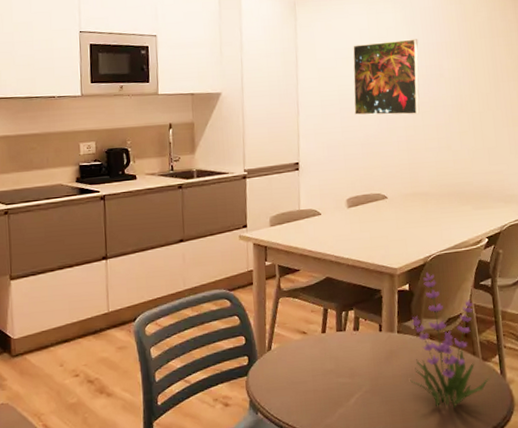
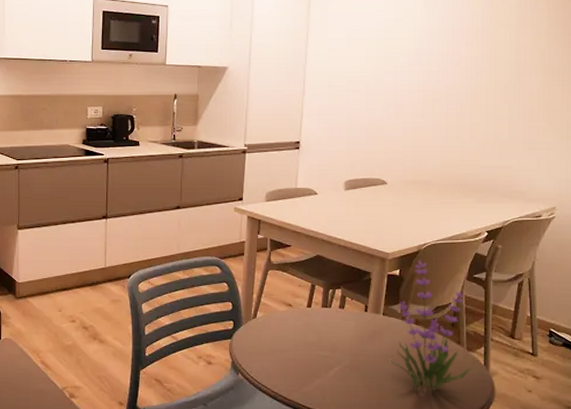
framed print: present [353,39,420,115] -> none [362,23,437,102]

